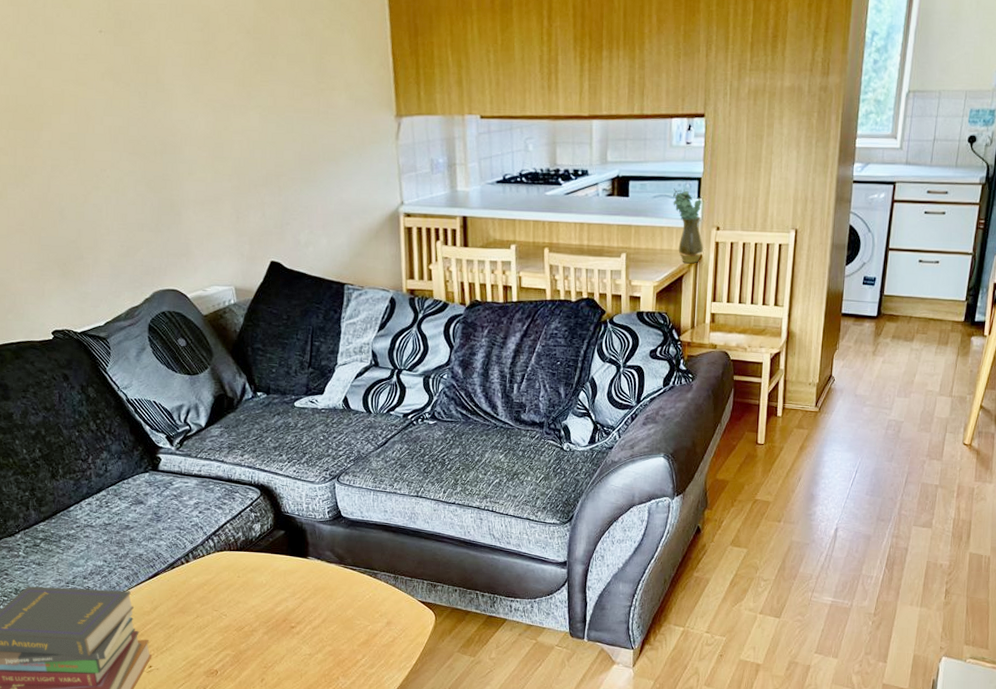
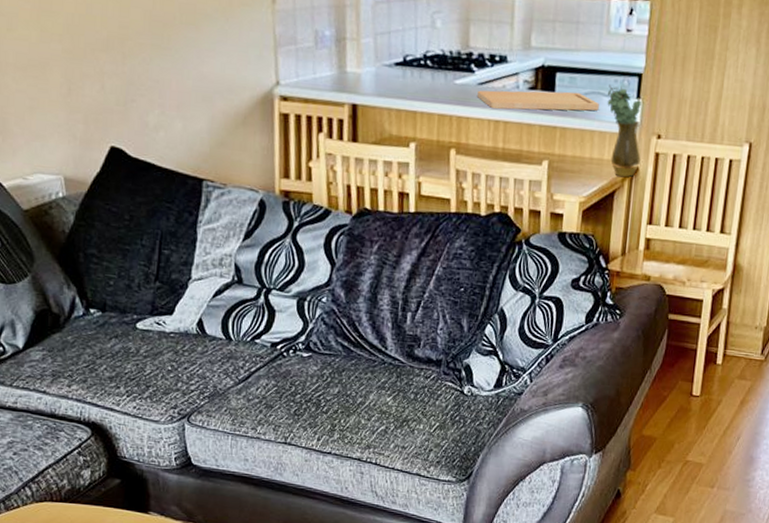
cutting board: none [565,196,666,214] -> present [477,90,599,111]

